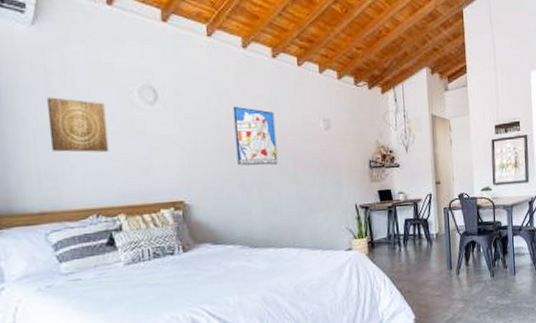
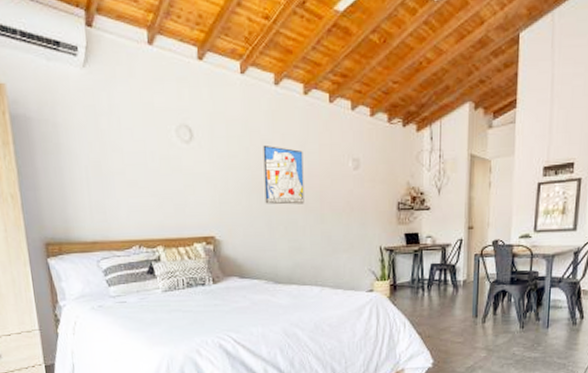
wall art: present [46,97,109,153] -> none [96,136,150,188]

